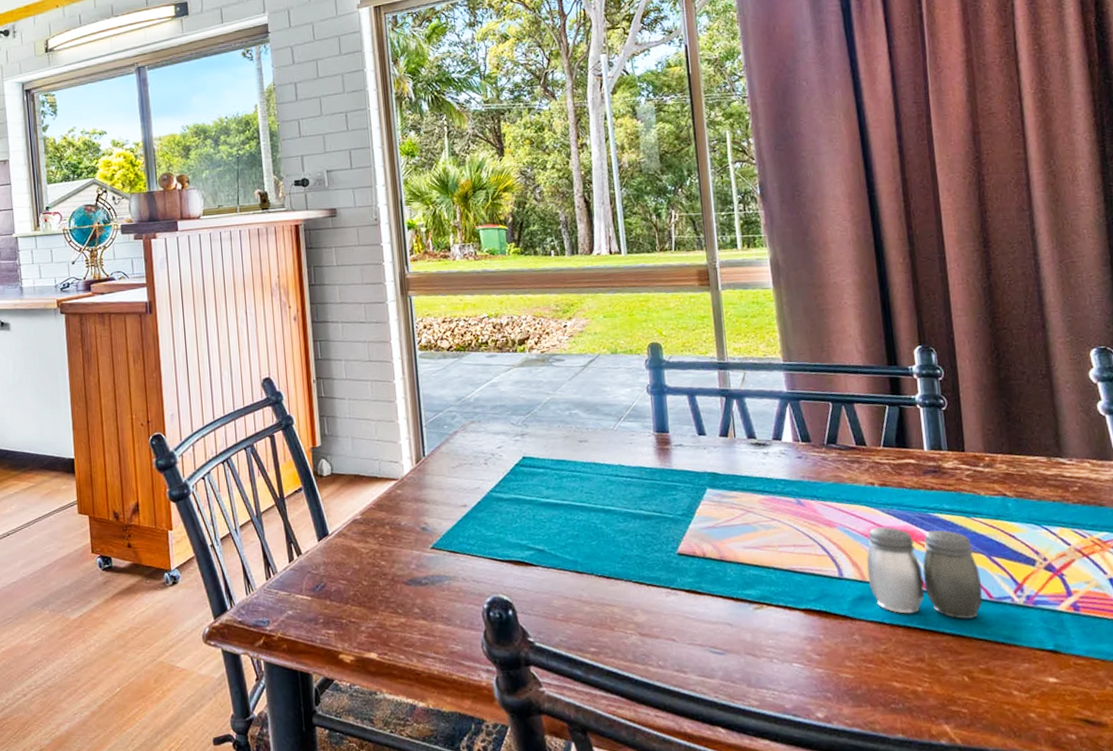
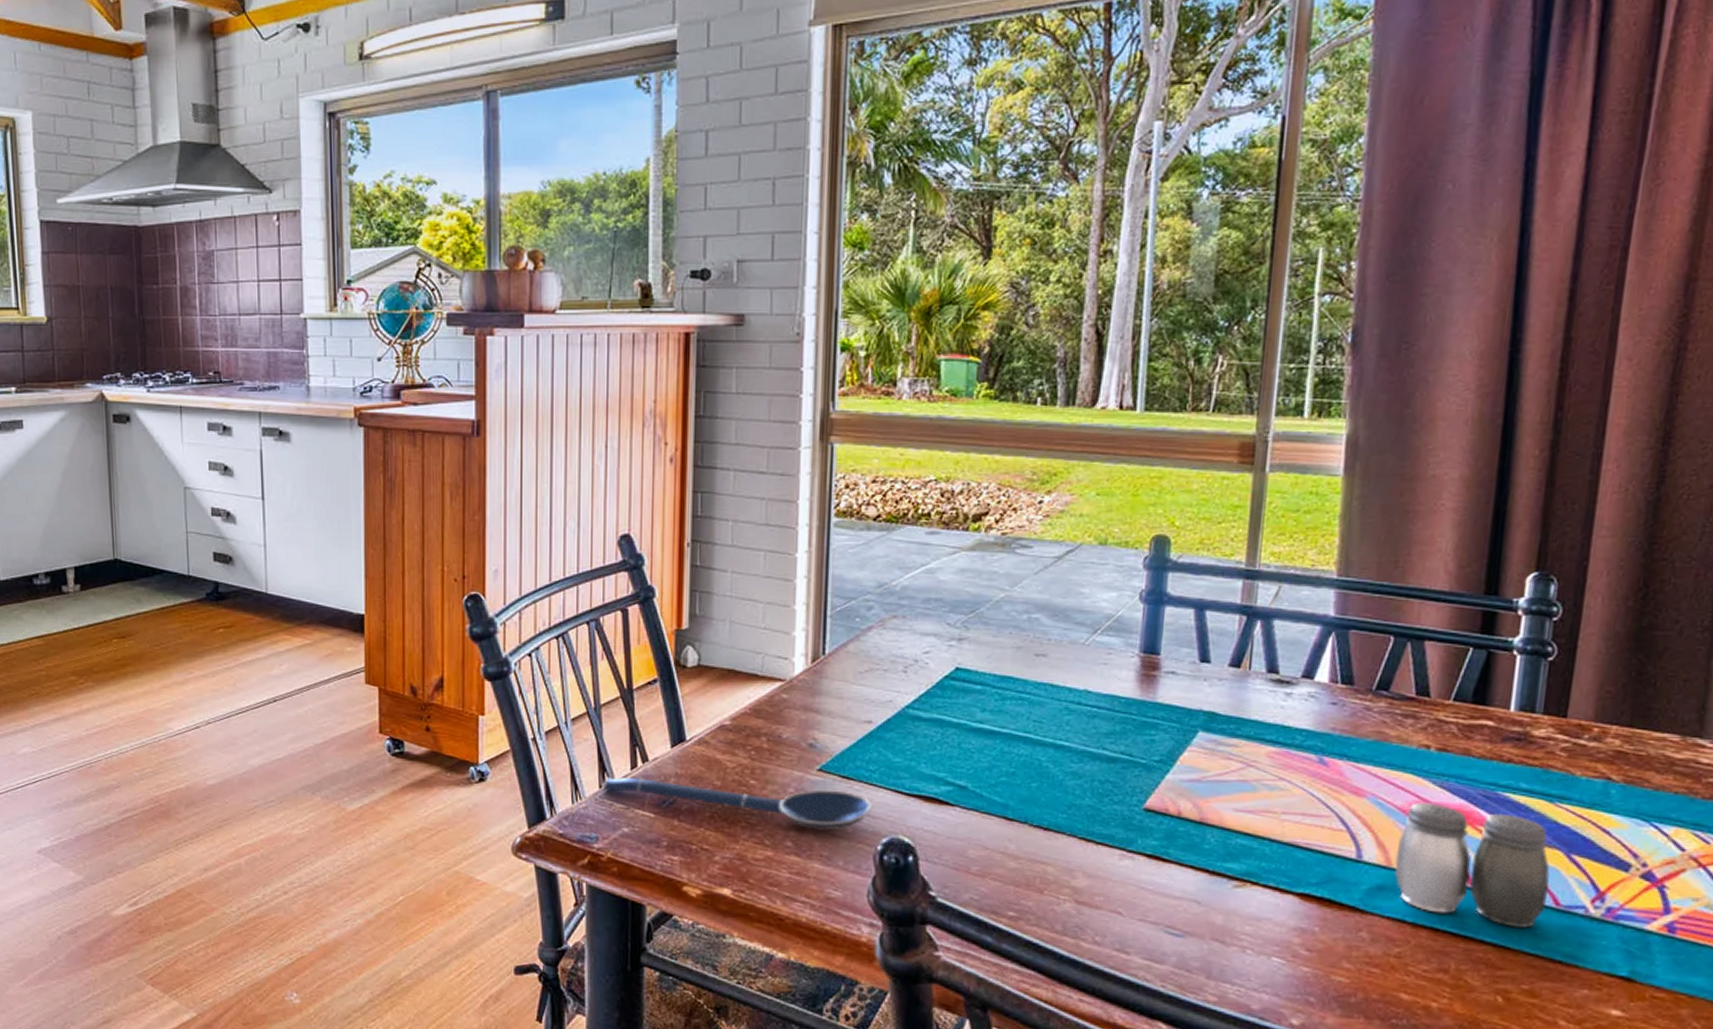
spoon: none [268,563,476,597] -> present [602,776,872,830]

